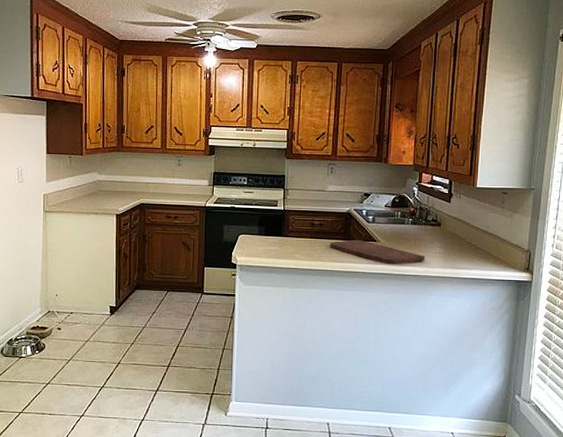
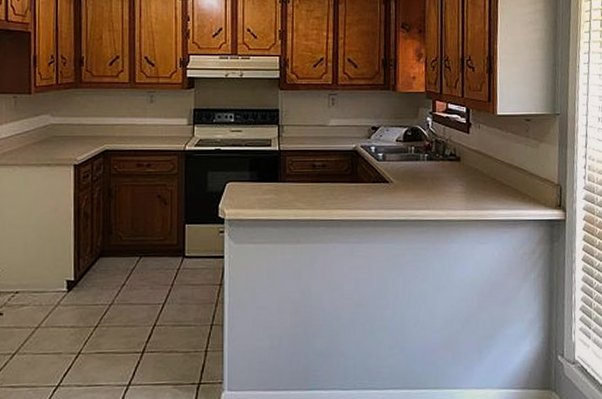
cutting board: present [330,239,425,265] -> none [335,181,445,209]

